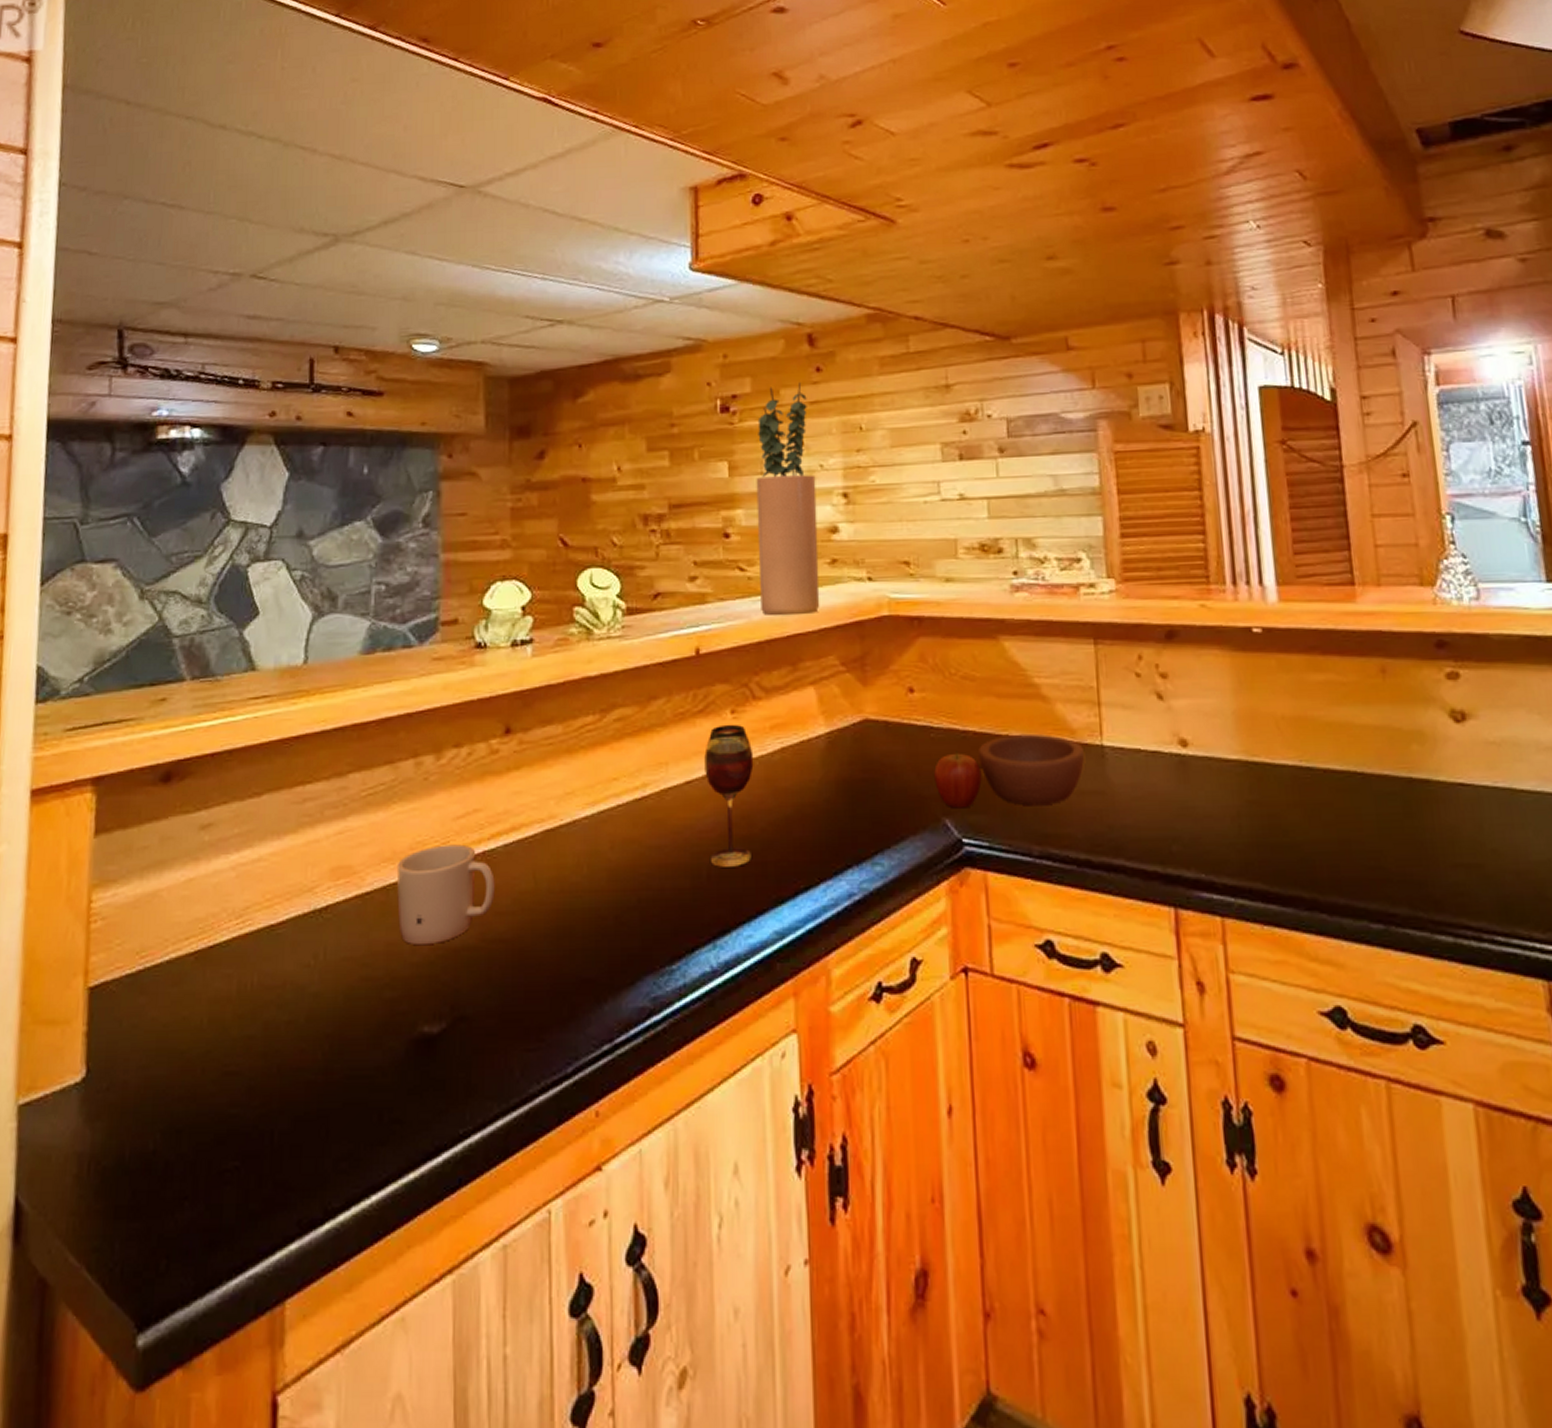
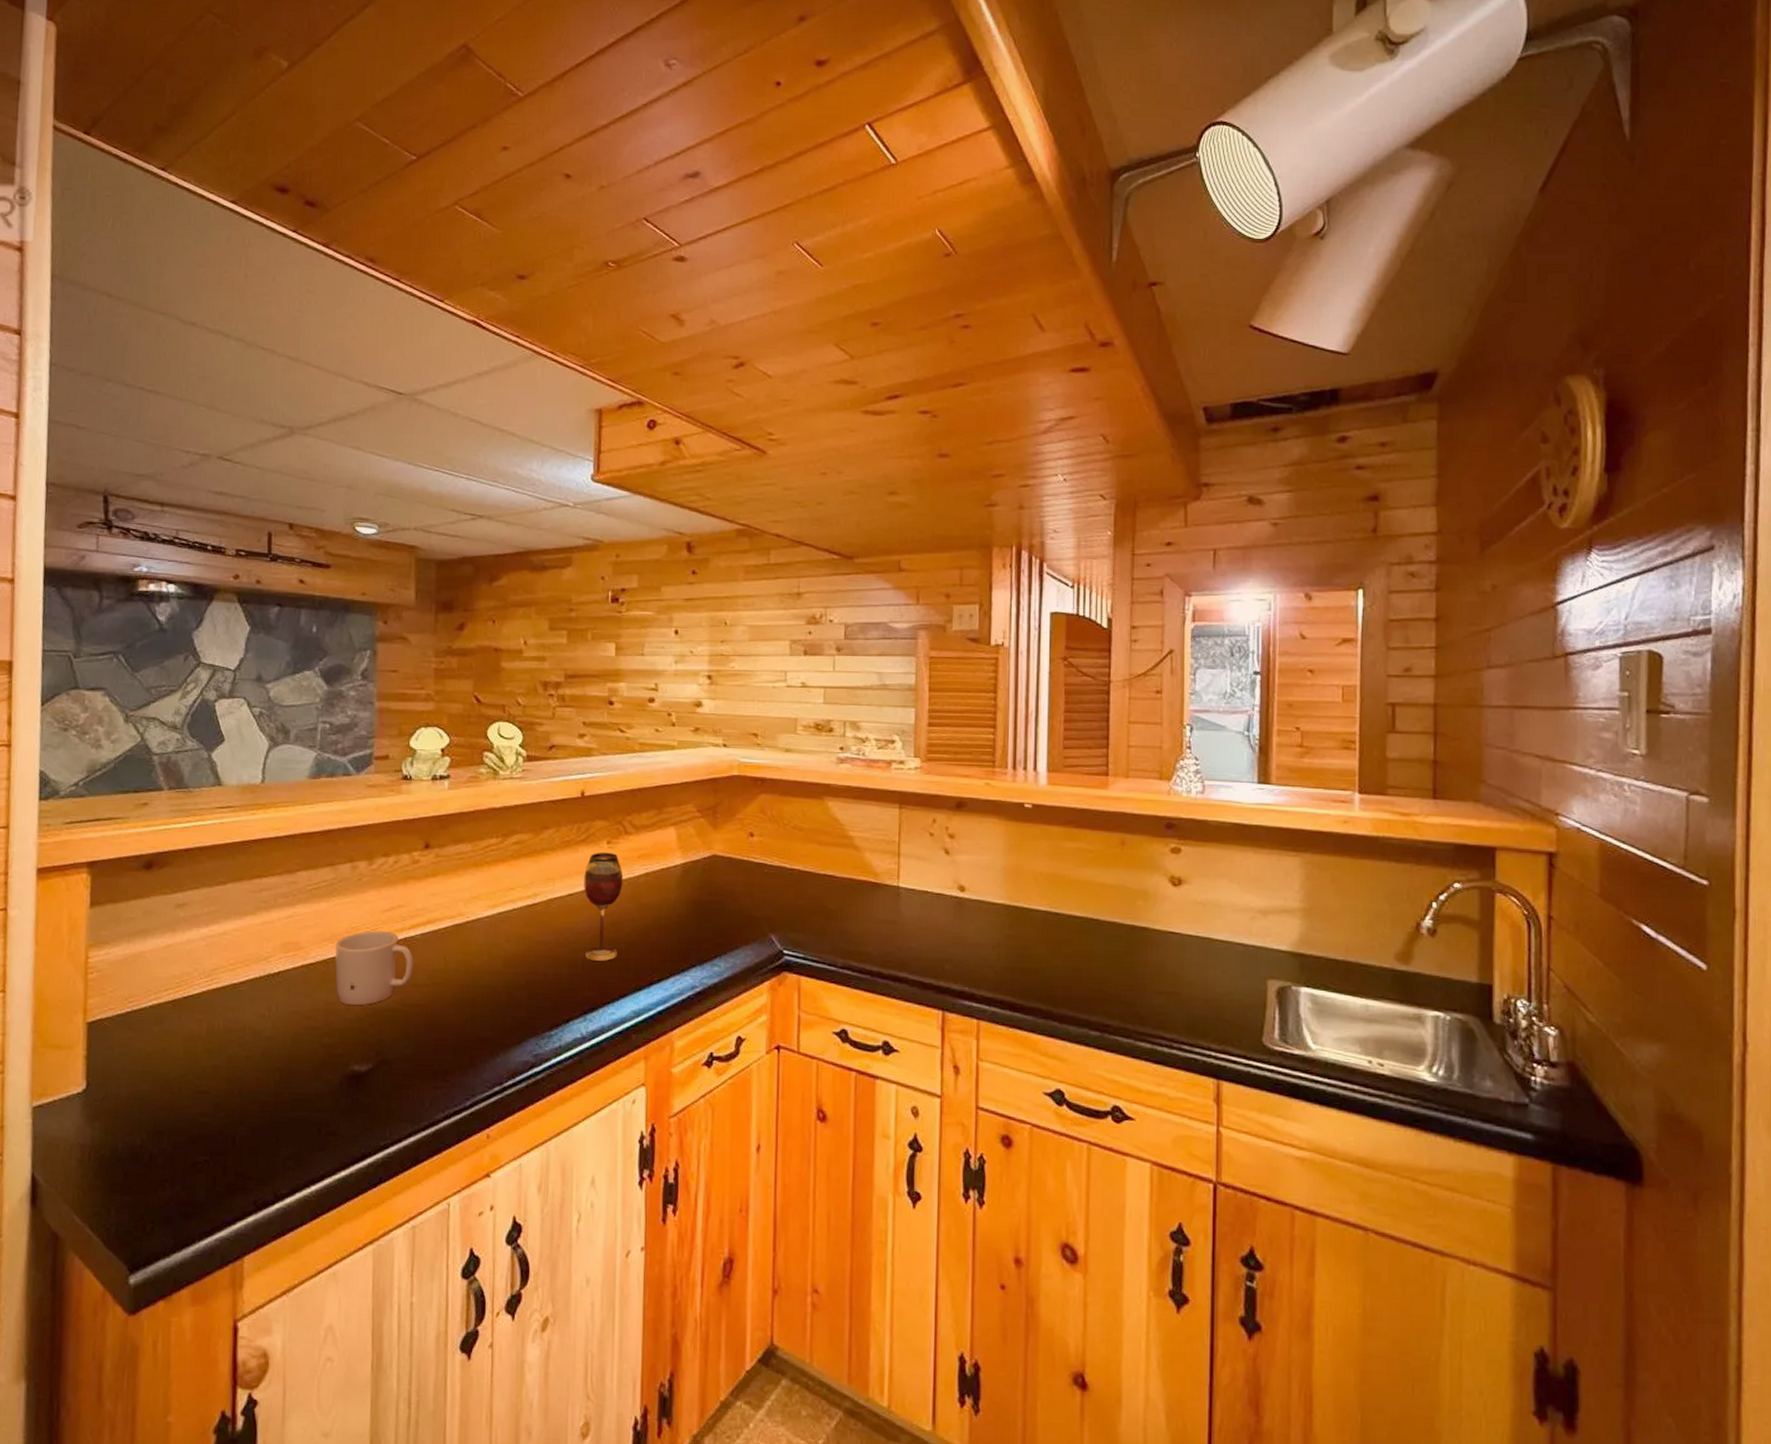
vase: present [756,382,820,617] -> none [635,582,686,771]
fruit: present [934,751,982,809] -> none [765,884,802,928]
bowl: present [979,733,1084,806] -> none [801,874,883,930]

